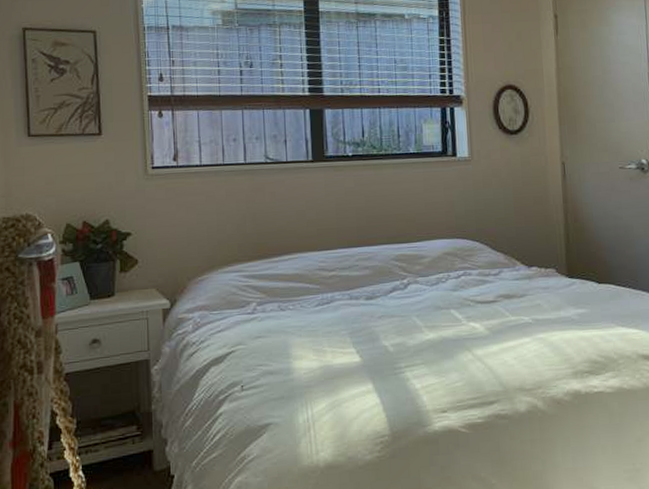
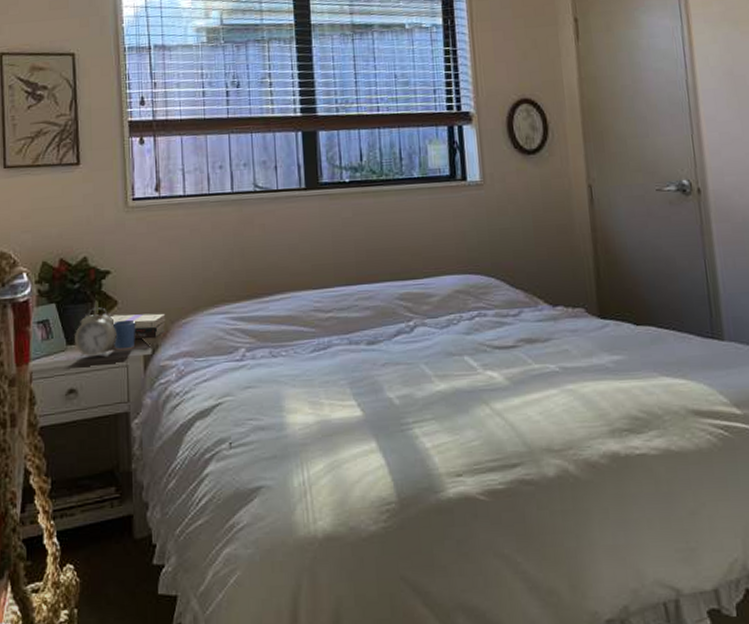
alarm clock: none [97,266,137,311] -> present [73,307,117,358]
books: none [131,271,183,295] -> present [111,313,166,340]
mug: none [133,277,156,305] -> present [112,319,136,351]

